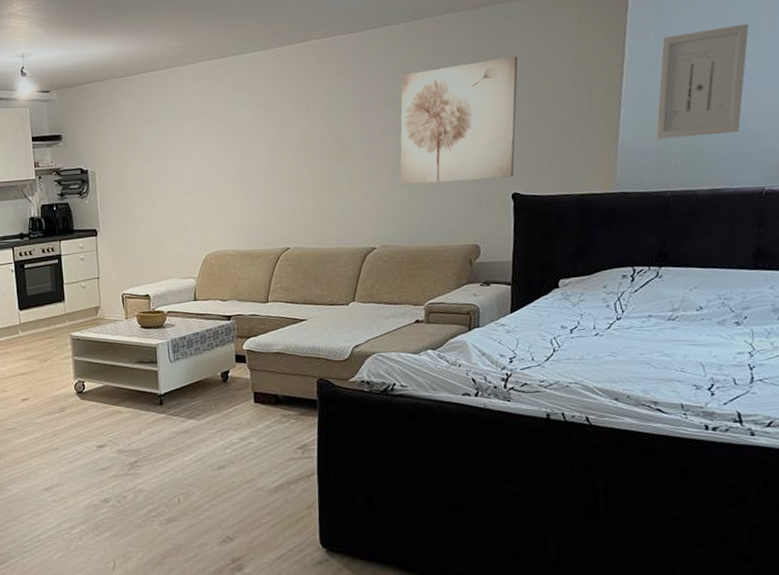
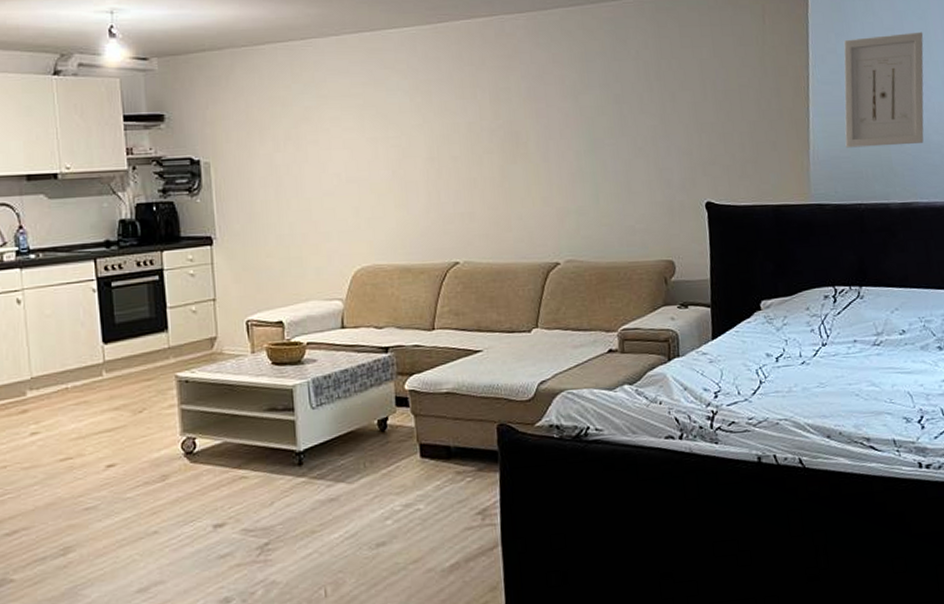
wall art: present [400,56,518,185] -> none [579,50,706,190]

